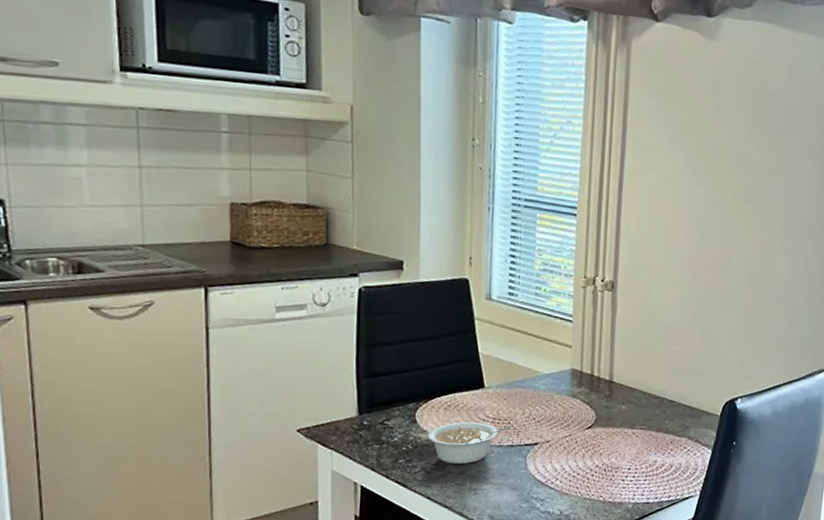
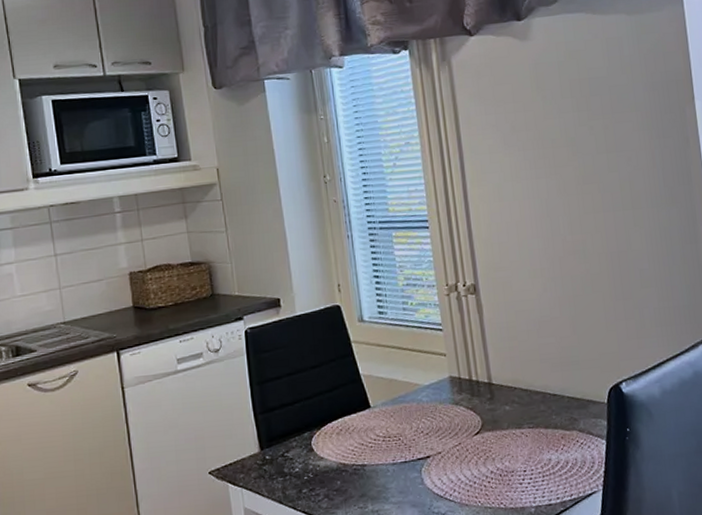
legume: present [428,422,512,465] -> none [325,441,402,488]

